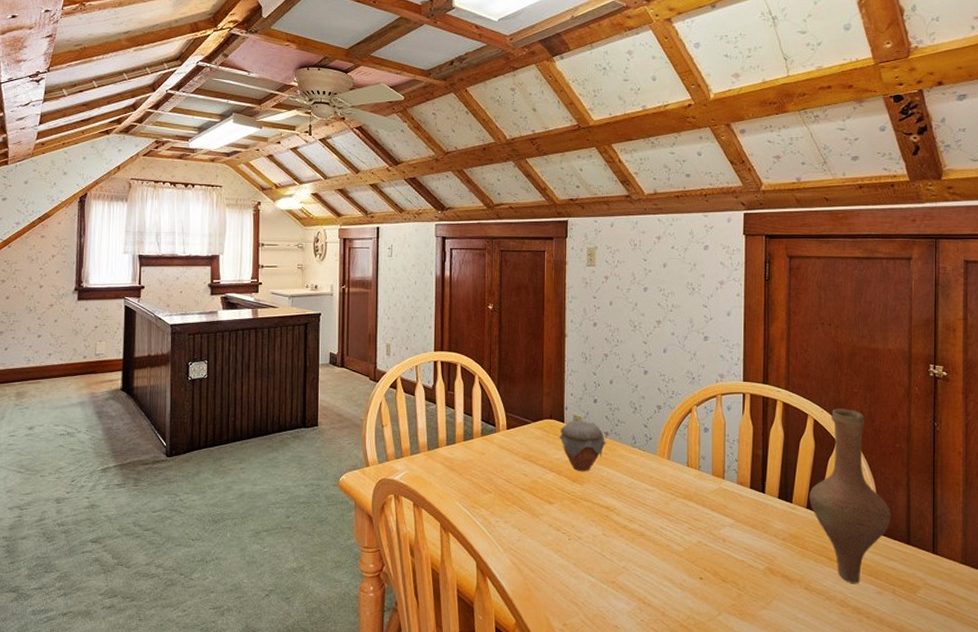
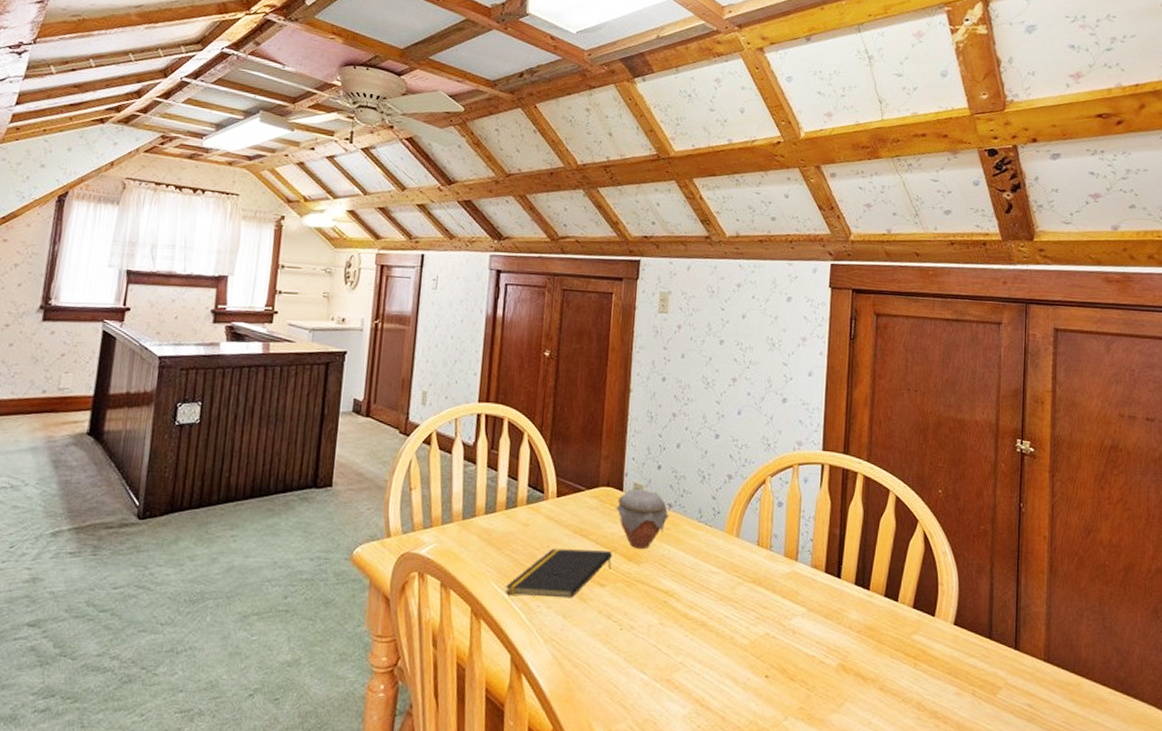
notepad: none [467,473,559,514] -> present [505,548,613,598]
vase: present [809,408,892,584] -> none [888,484,974,684]

